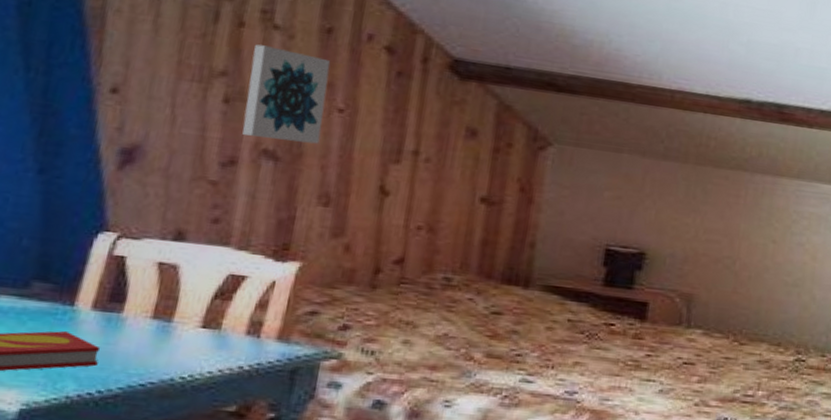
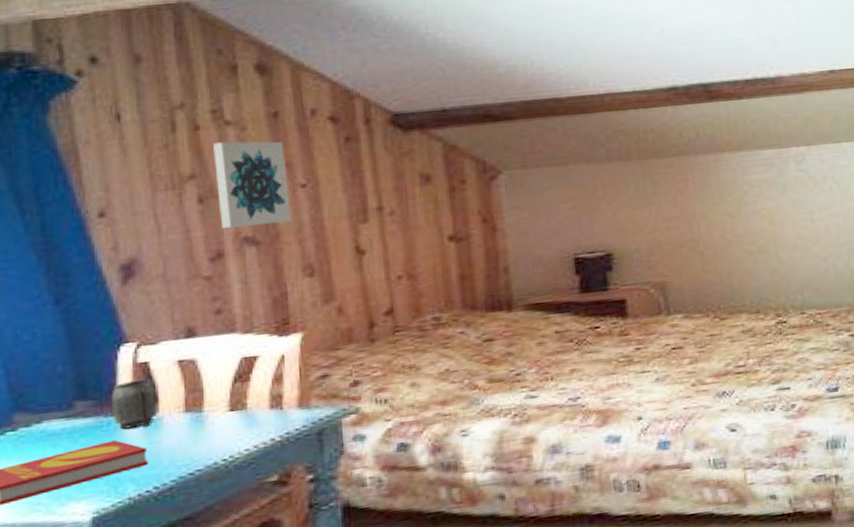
mug: none [71,272,127,326] -> present [112,378,157,430]

